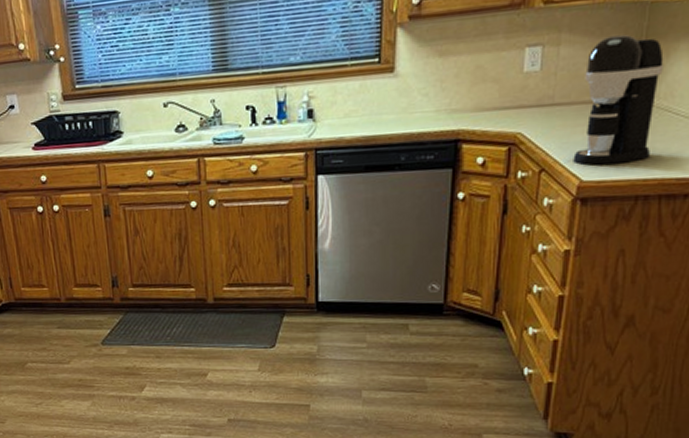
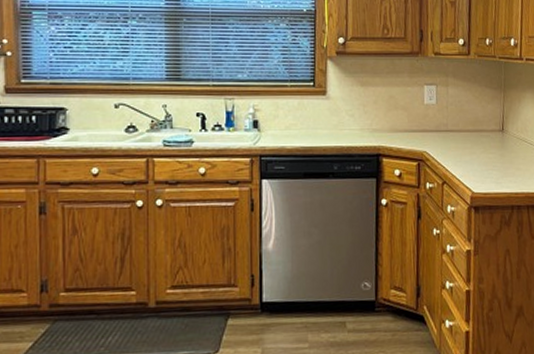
coffee maker: present [573,34,664,166] -> none [465,82,518,180]

